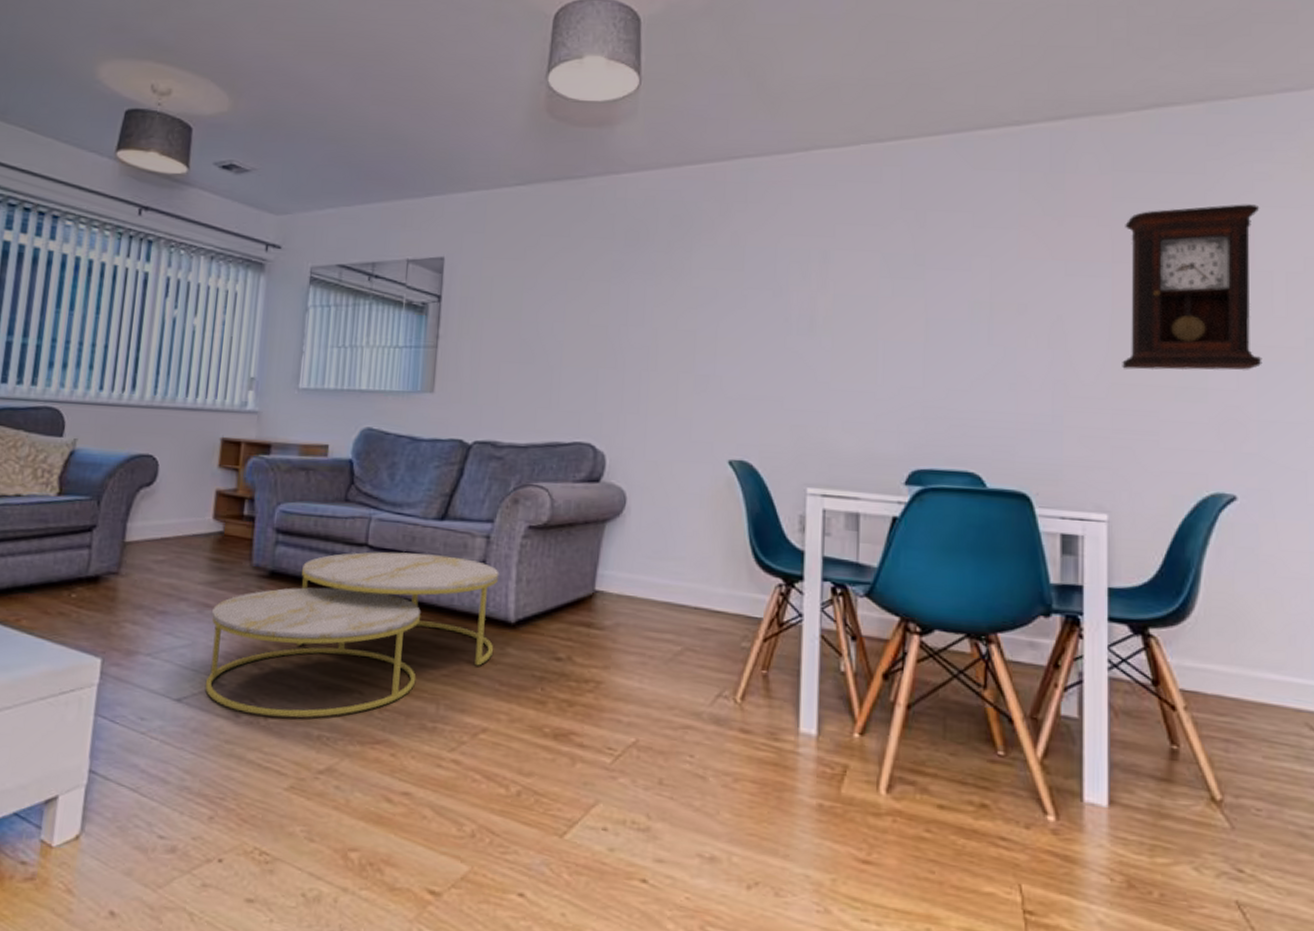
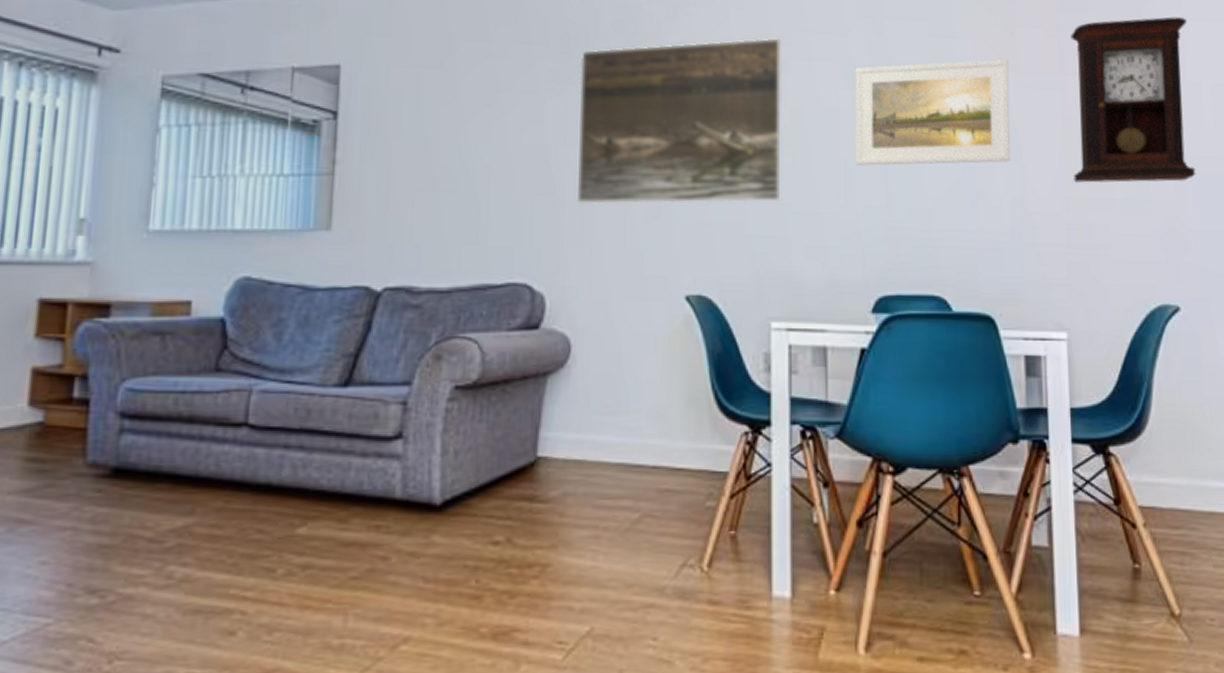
coffee table: present [205,551,499,718] -> none [20,430,420,658]
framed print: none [636,231,826,380] -> present [578,38,781,204]
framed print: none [894,248,1056,349] -> present [855,58,1010,166]

